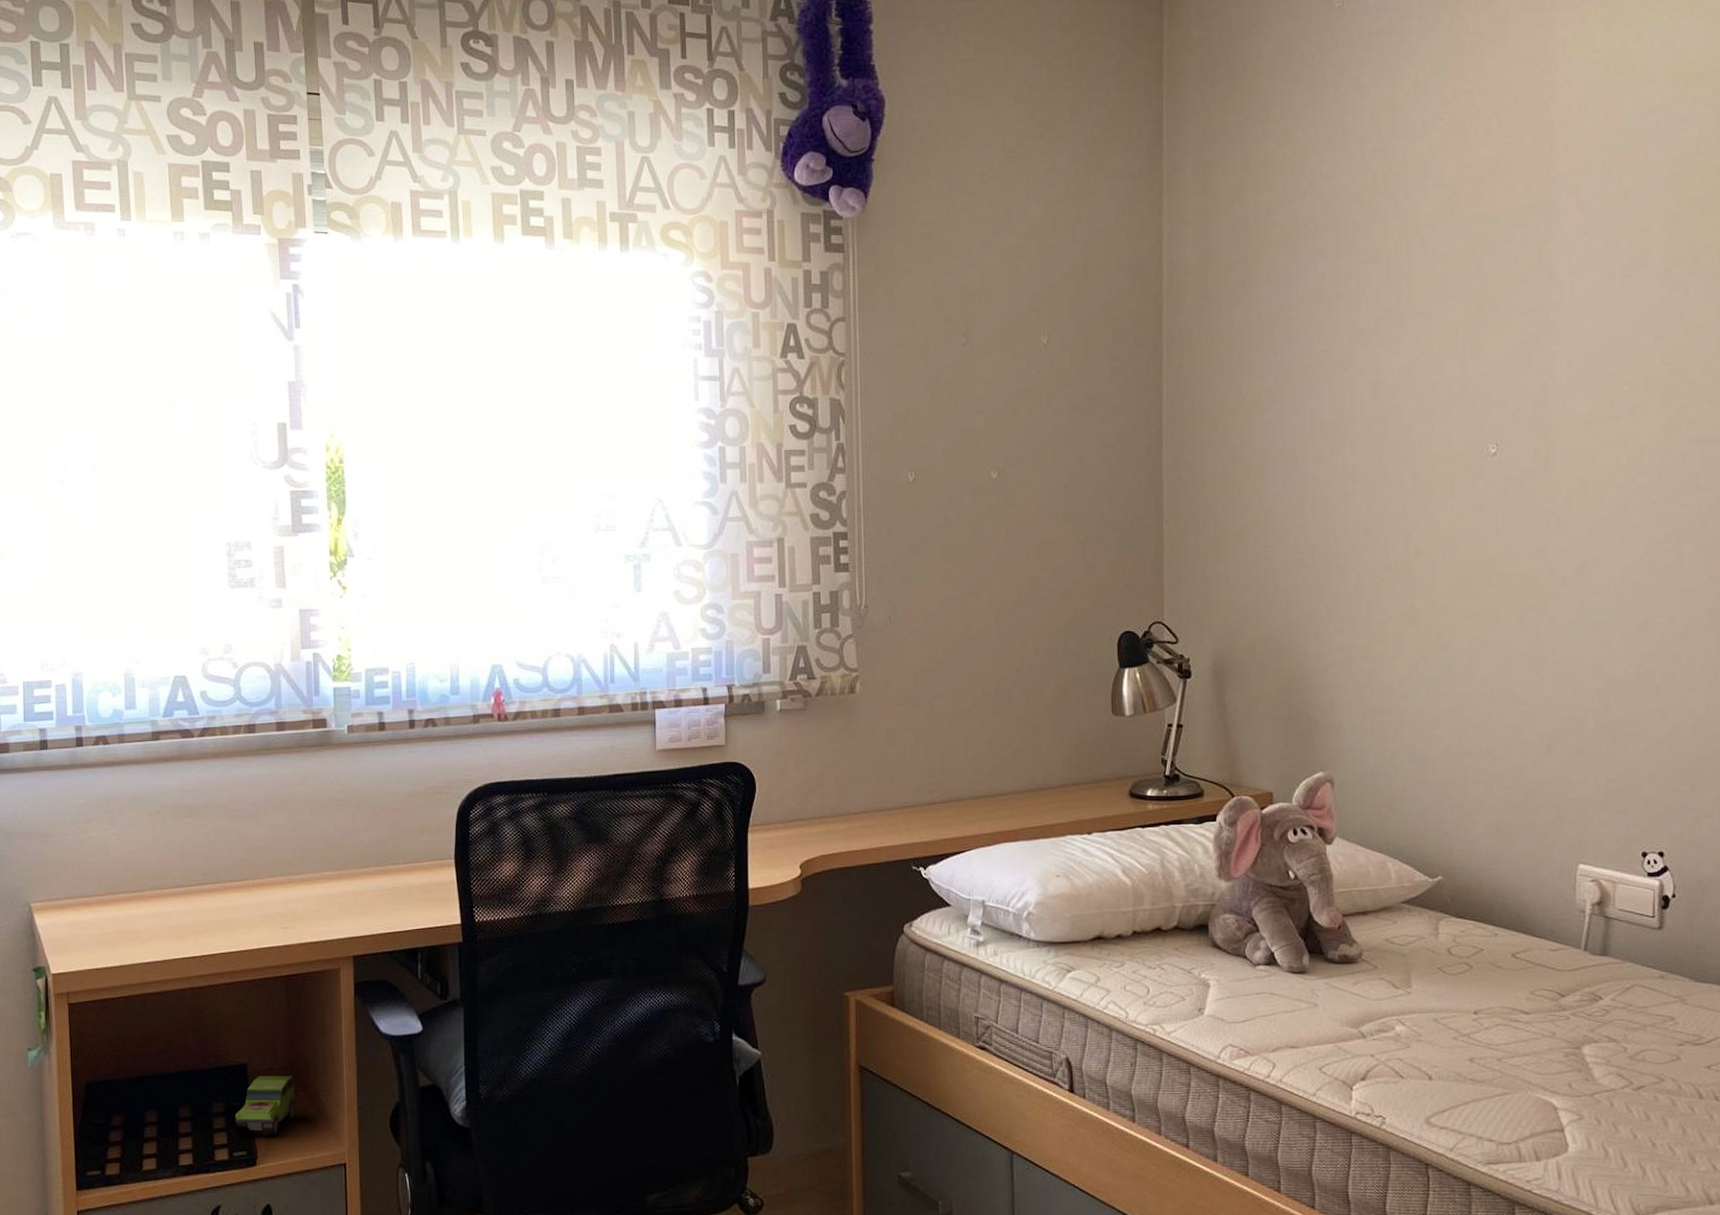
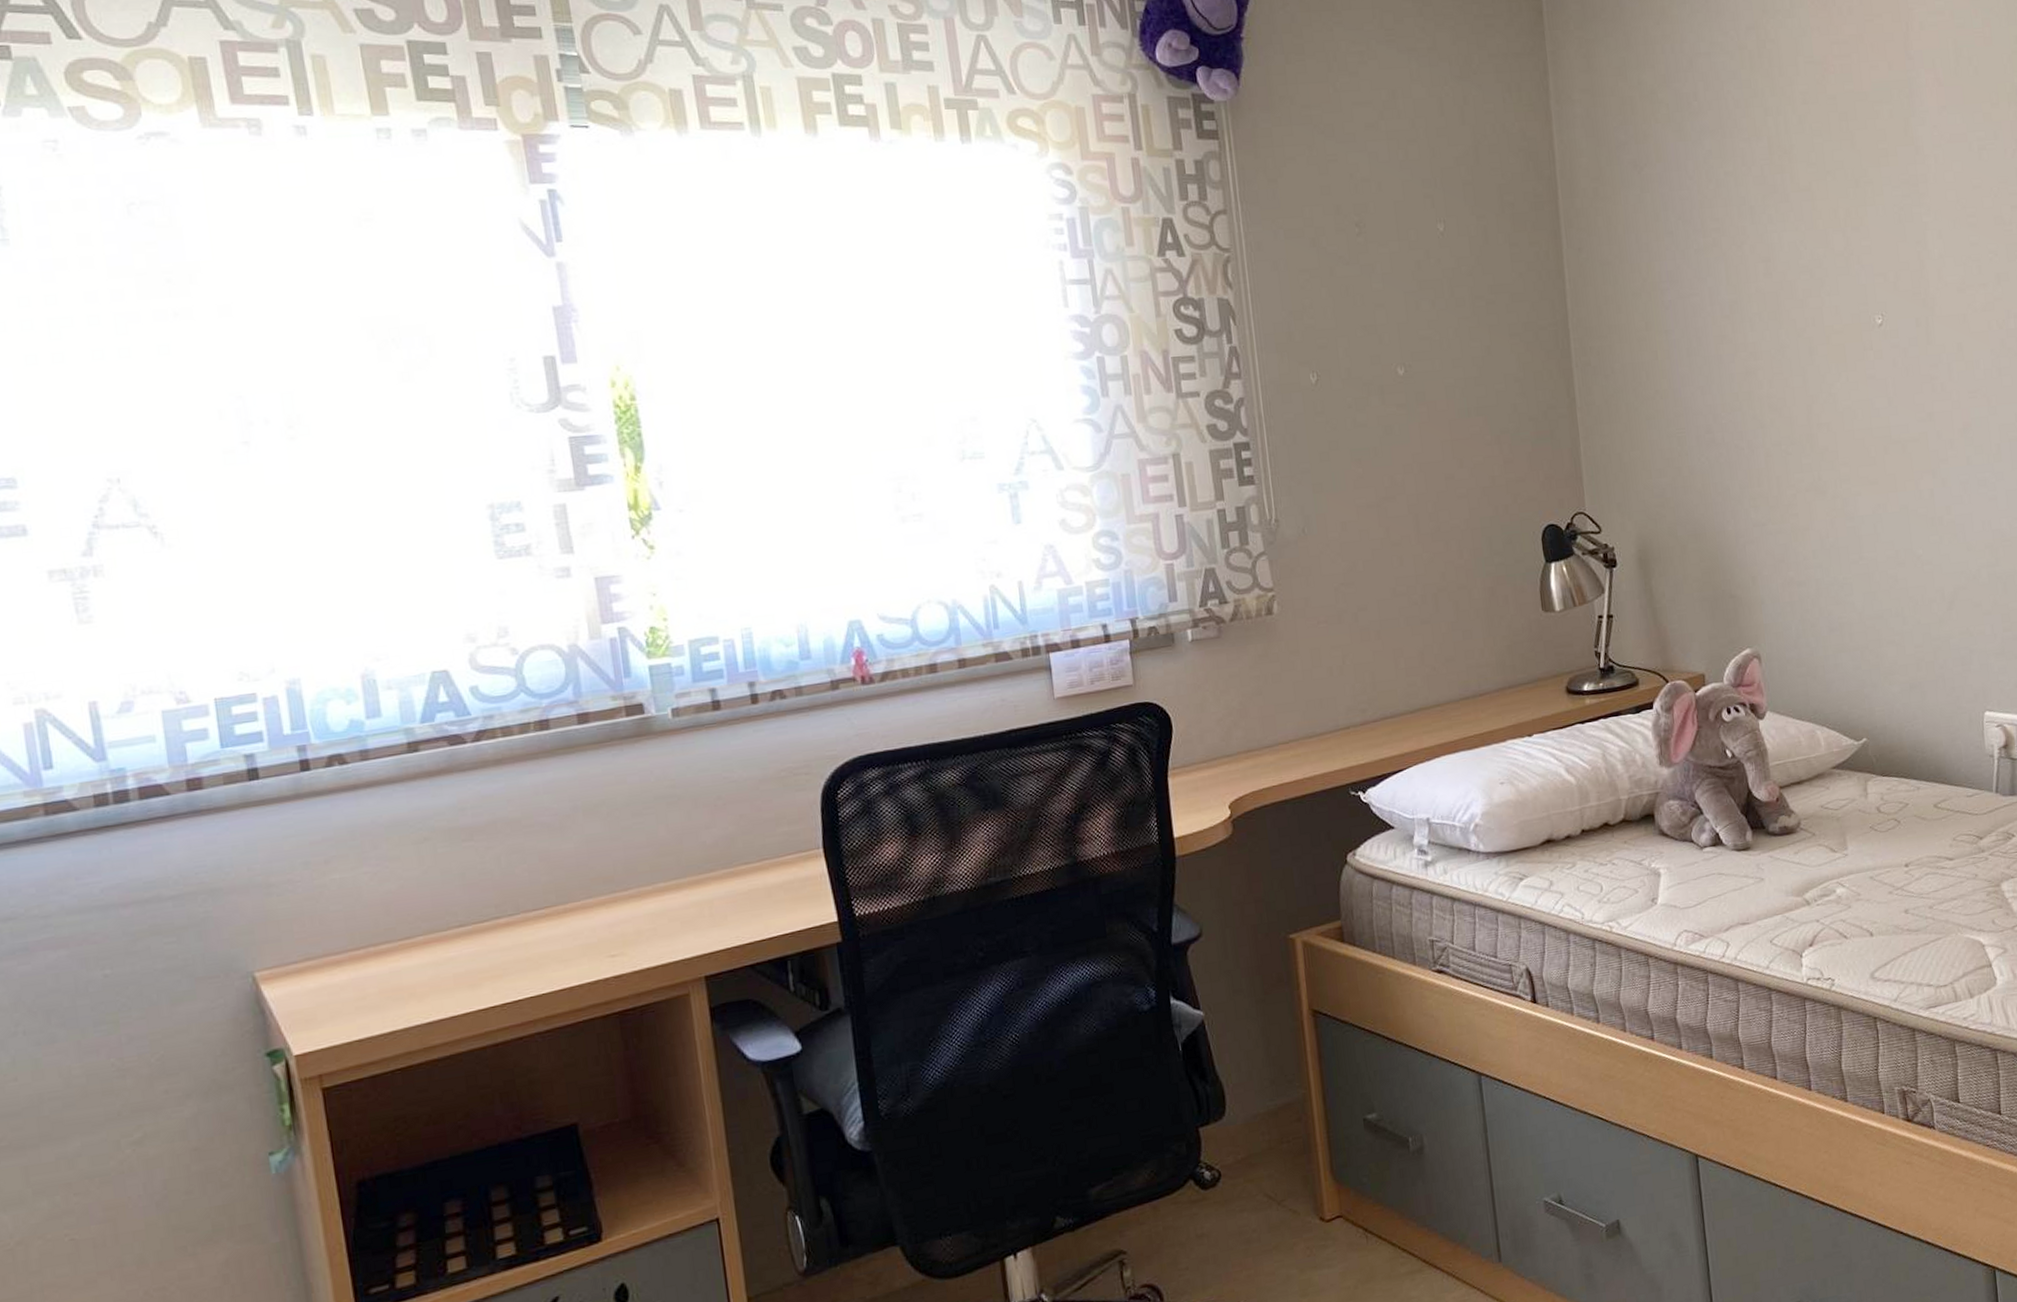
toy car: present [235,1076,296,1136] -> none [567,1128,648,1211]

